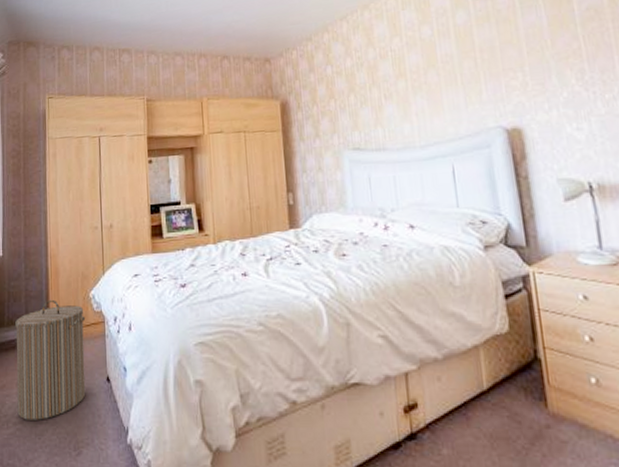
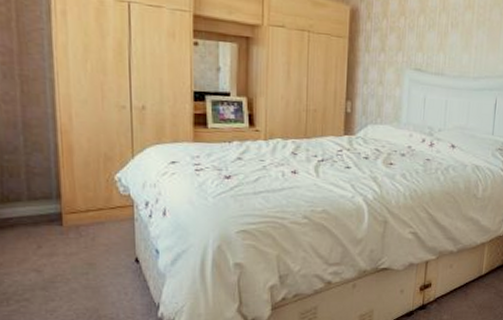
laundry hamper: present [15,299,86,420] -> none [13,178,110,298]

